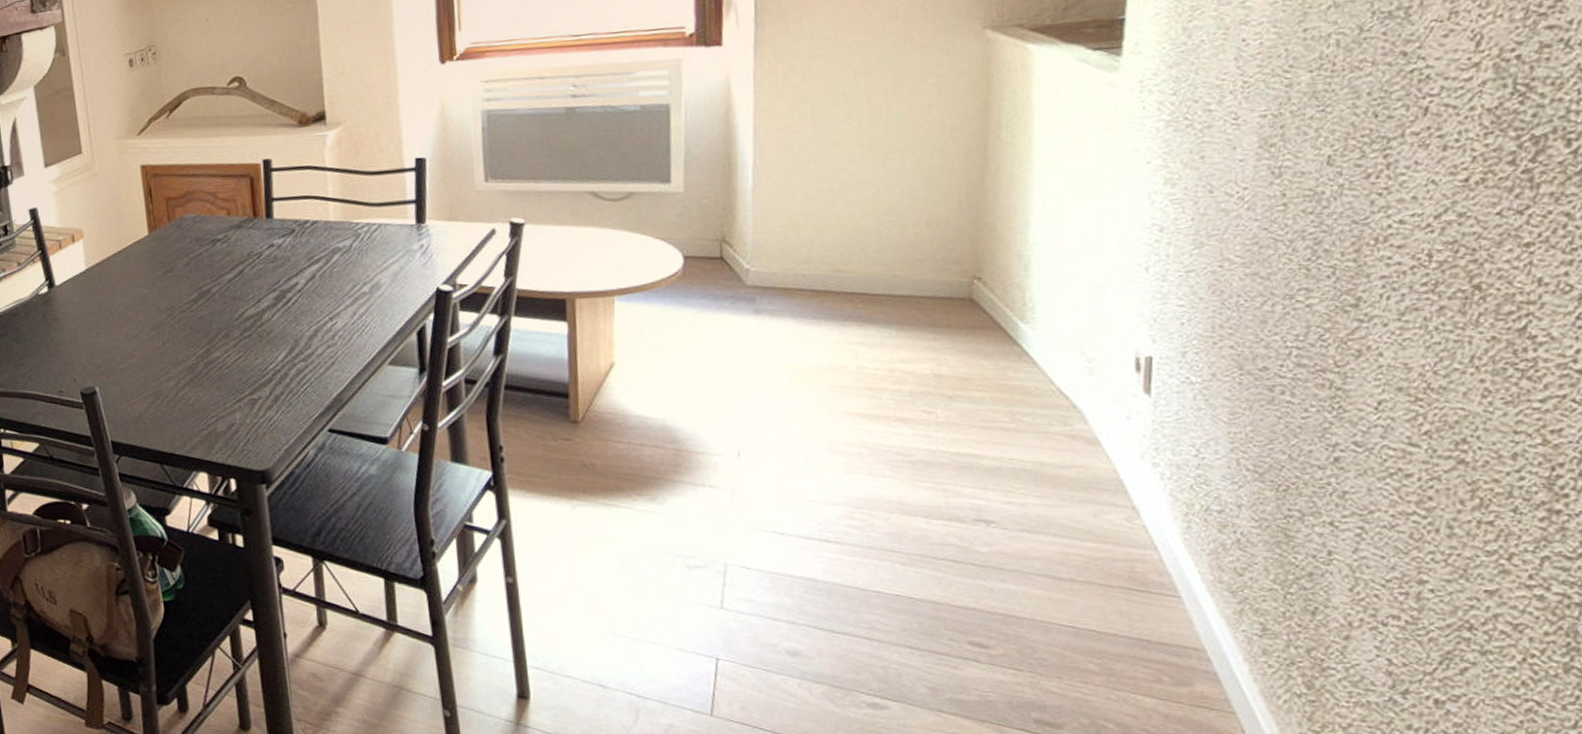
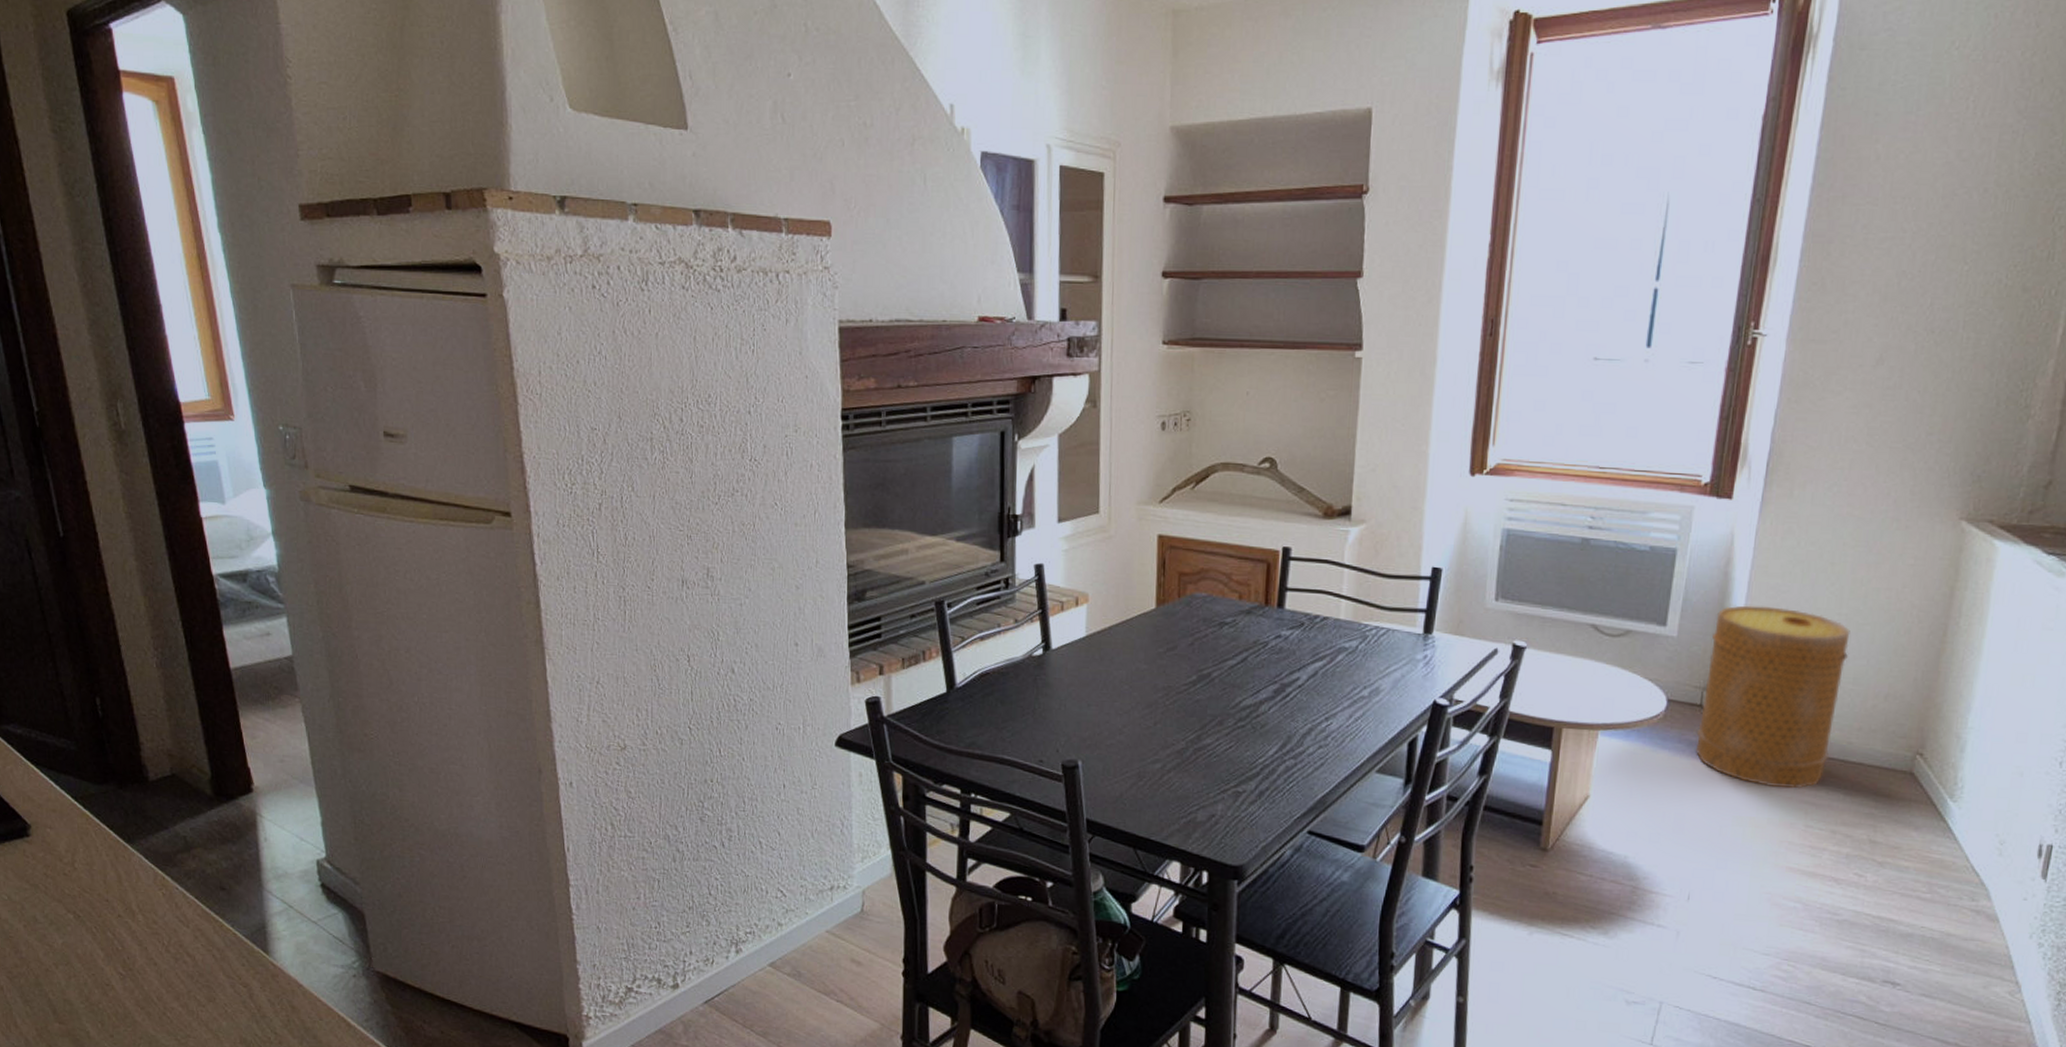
basket: none [720,147,877,332] -> present [1696,605,1850,789]

